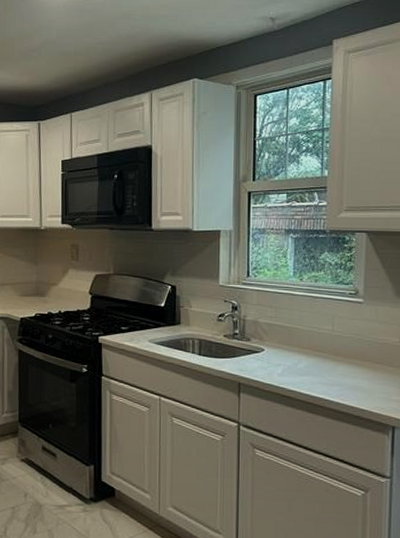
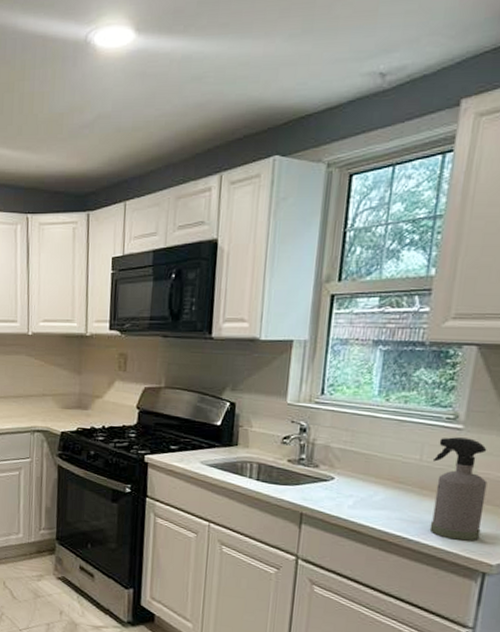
spray bottle: none [342,309,387,399] -> present [429,437,488,541]

